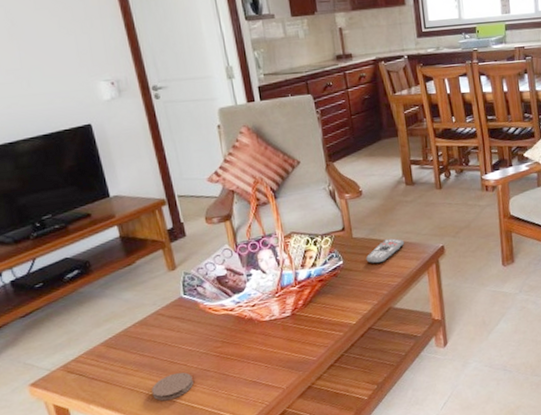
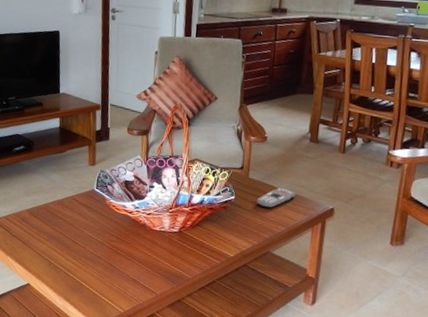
coaster: present [151,372,194,401] -> none [54,251,87,273]

